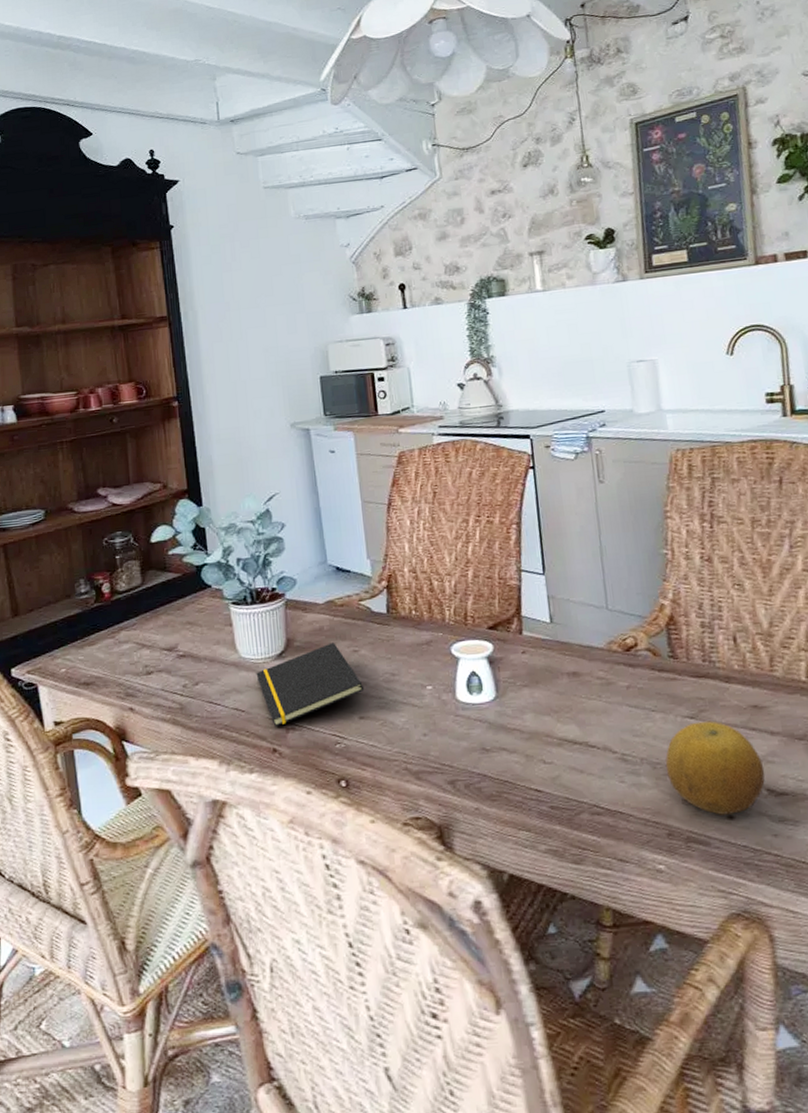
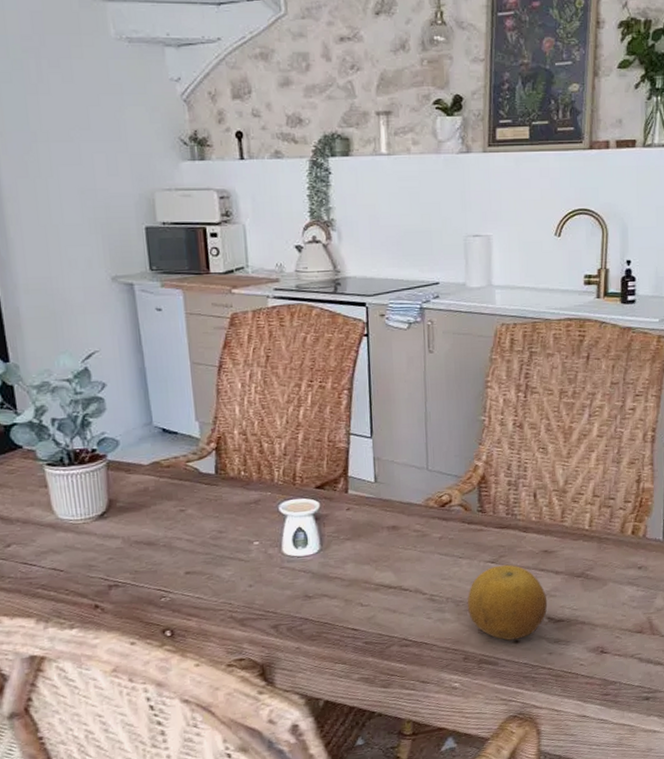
notepad: present [256,642,365,728] -> none [75,502,191,585]

